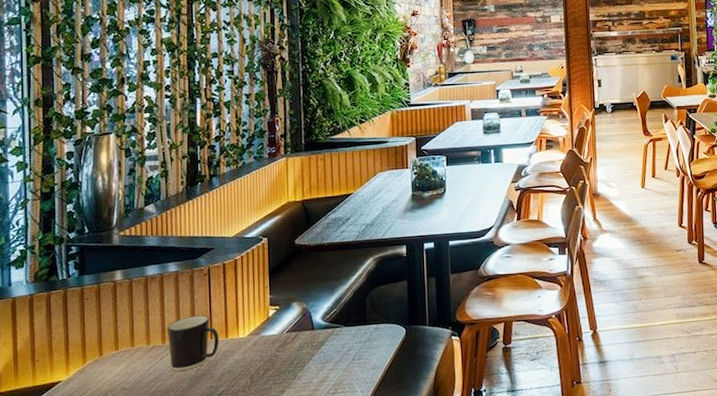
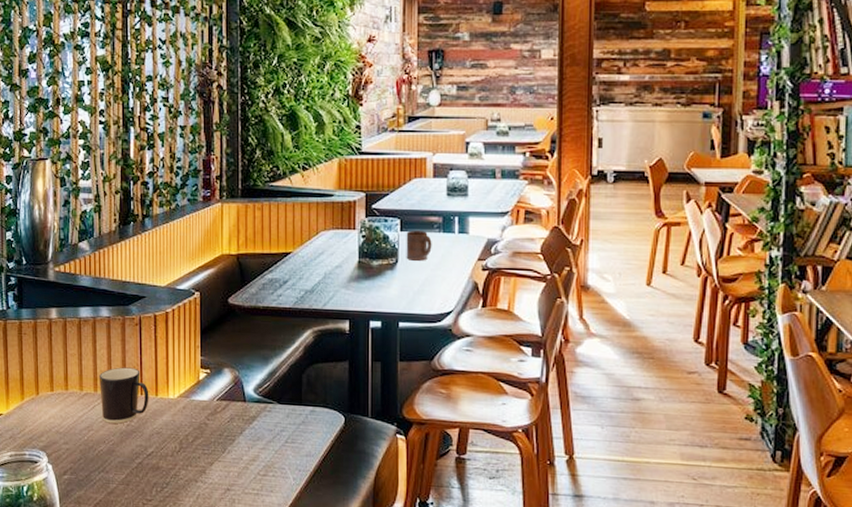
cup: none [451,163,474,189] -> present [406,230,432,261]

